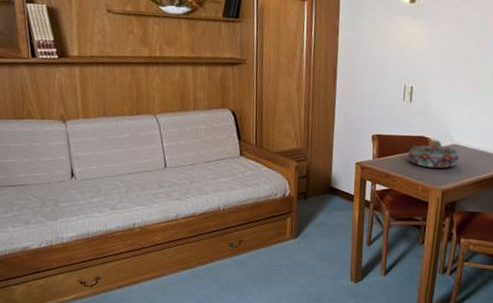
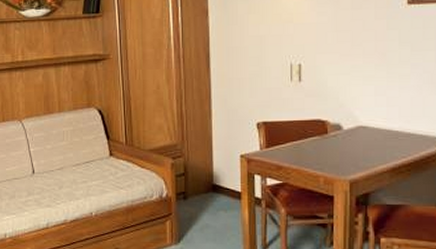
decorative bowl: present [407,145,459,168] -> none [302,129,367,155]

